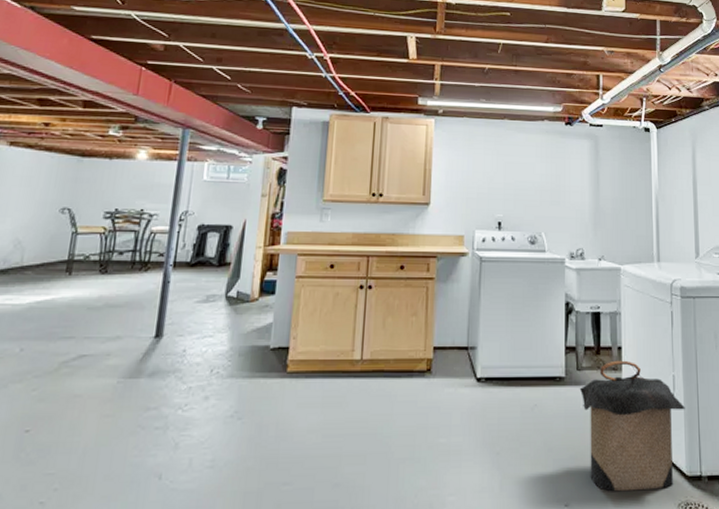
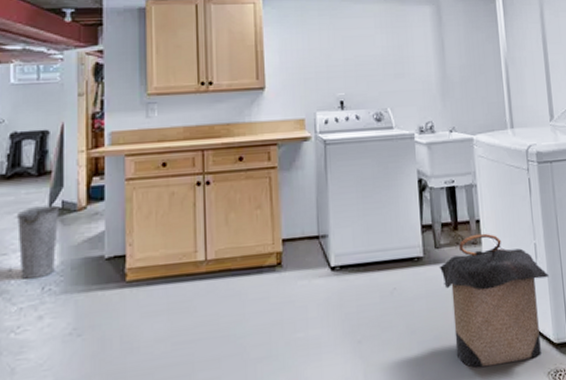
bucket: none [193,294,235,360] -> present [17,205,60,279]

